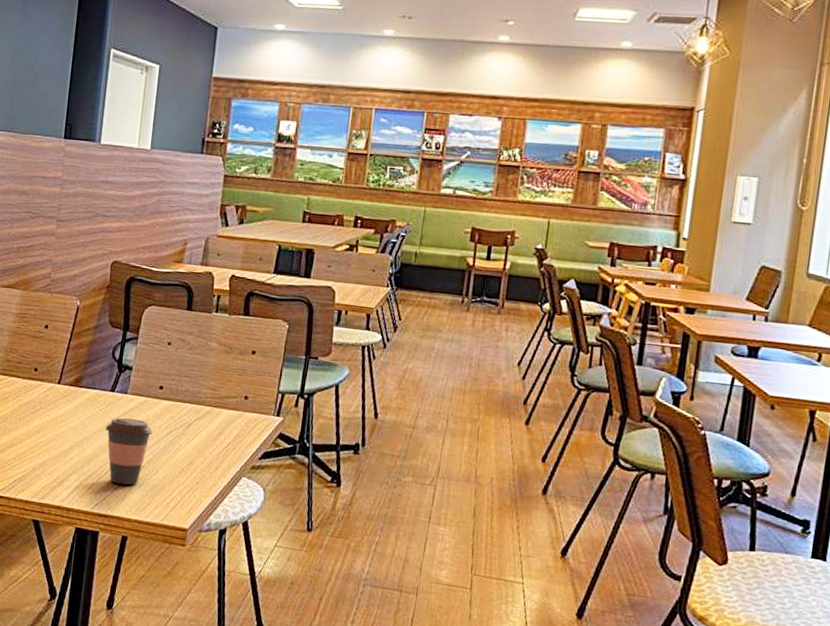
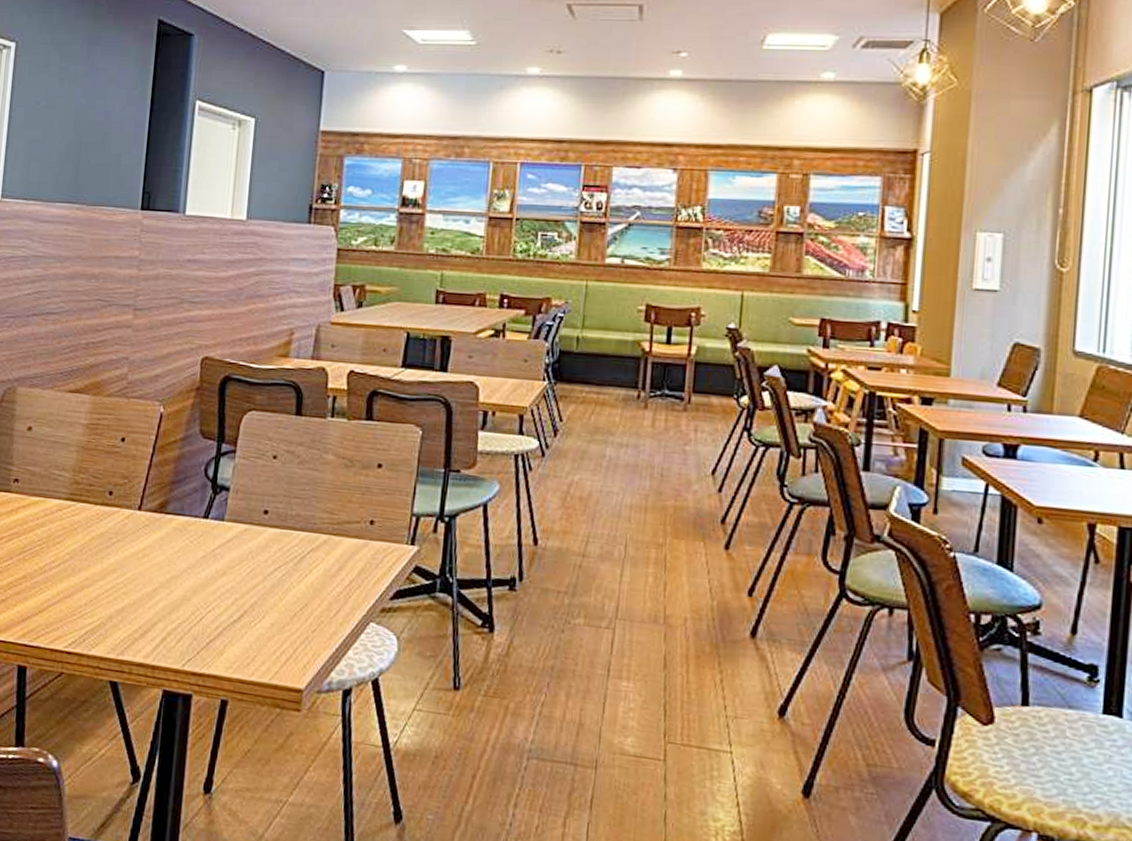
coffee cup: present [105,417,153,485] -> none [197,550,257,636]

